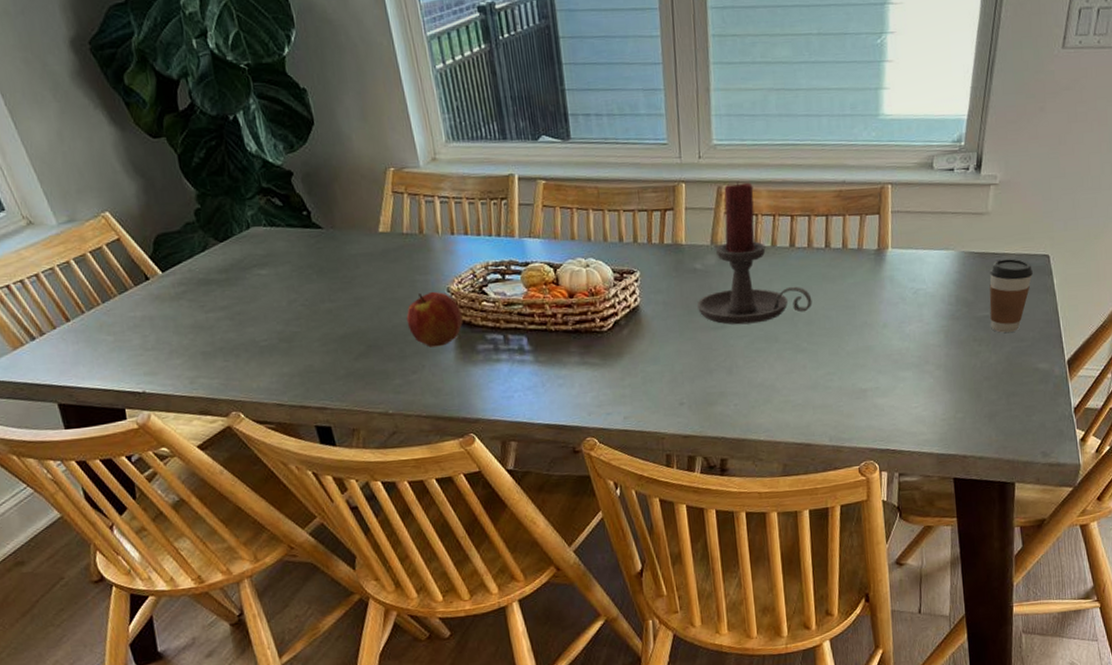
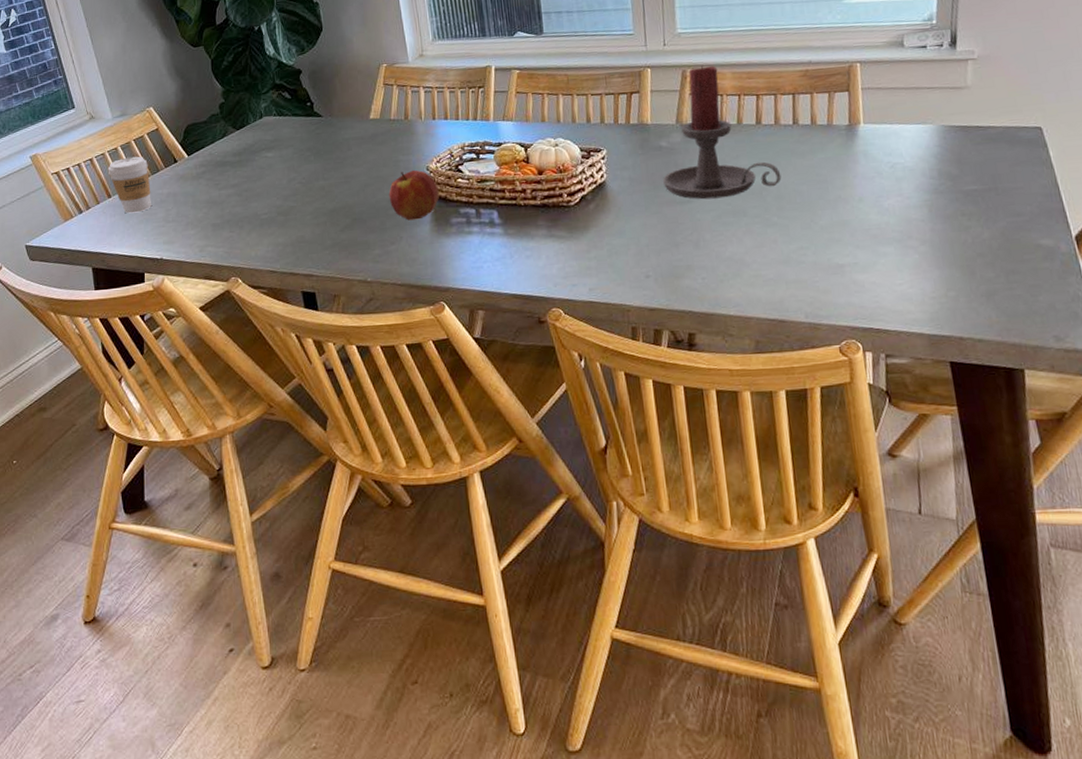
coffee cup: none [60,272,123,340] -> present [107,156,151,214]
coffee cup: present [989,258,1033,333] -> none [974,131,1025,208]

